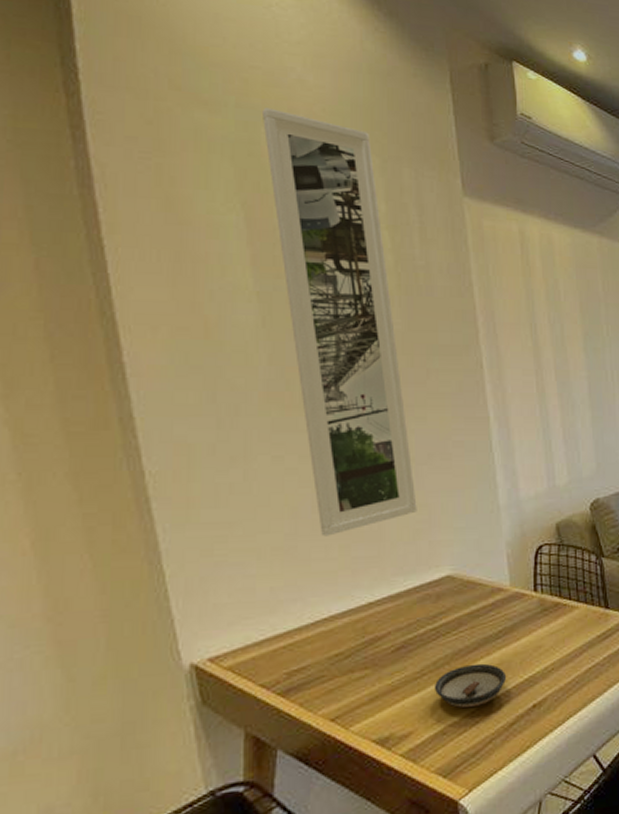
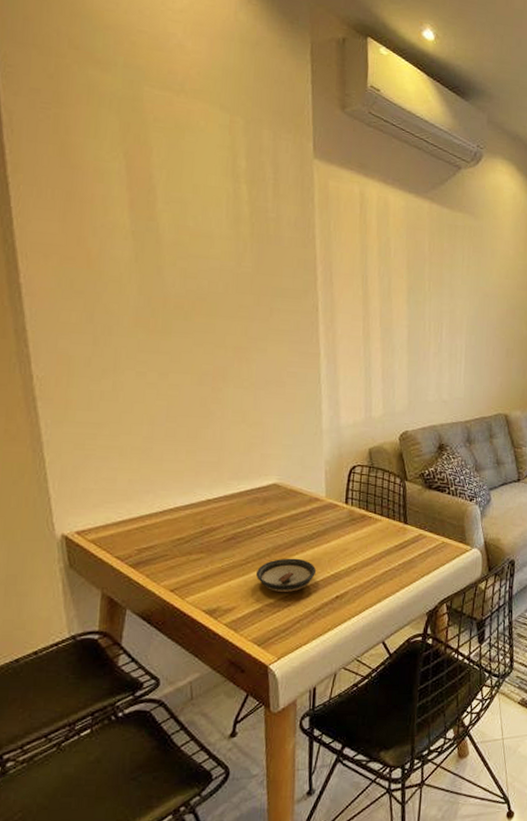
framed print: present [261,108,417,537] -> none [145,69,254,442]

